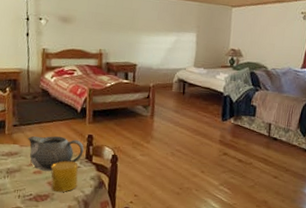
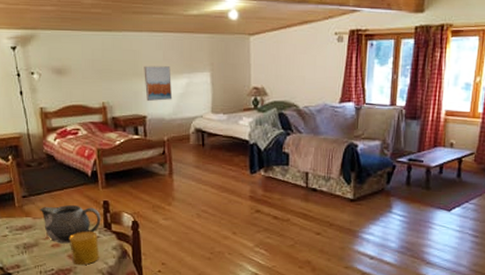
wall art: none [138,22,163,53] -> present [144,66,173,102]

